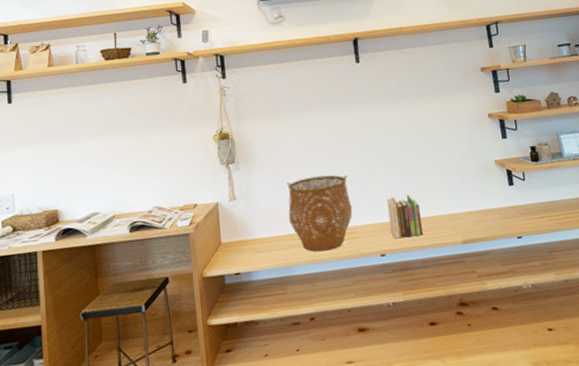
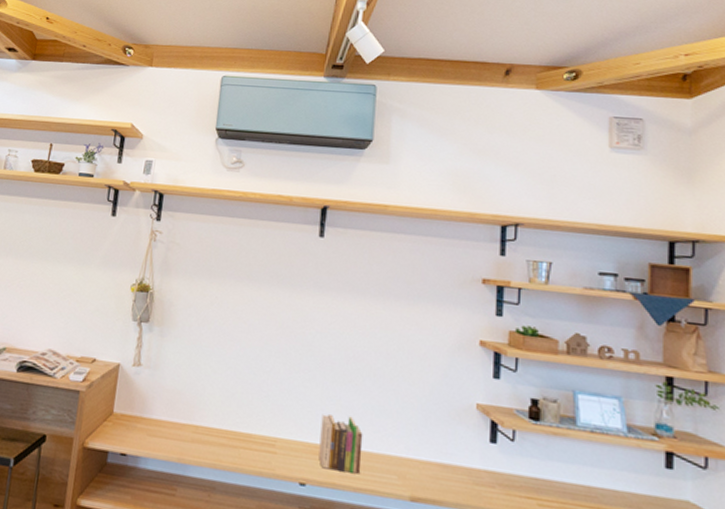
basket: present [287,175,353,252] -> none [196,361,279,459]

